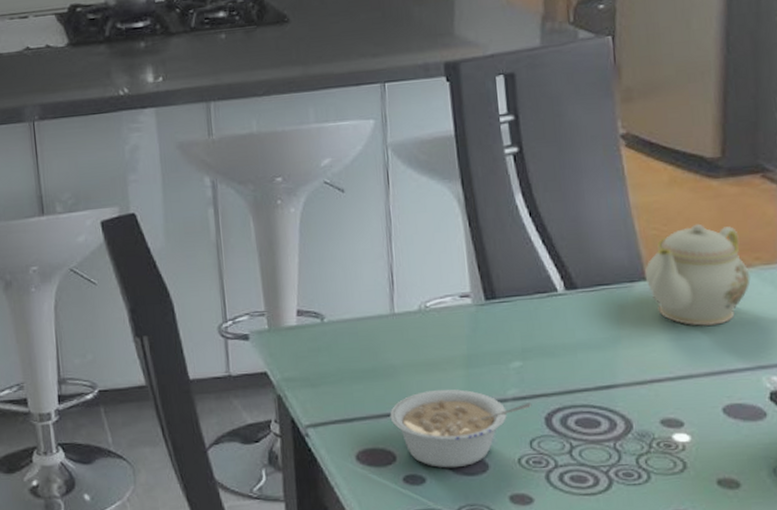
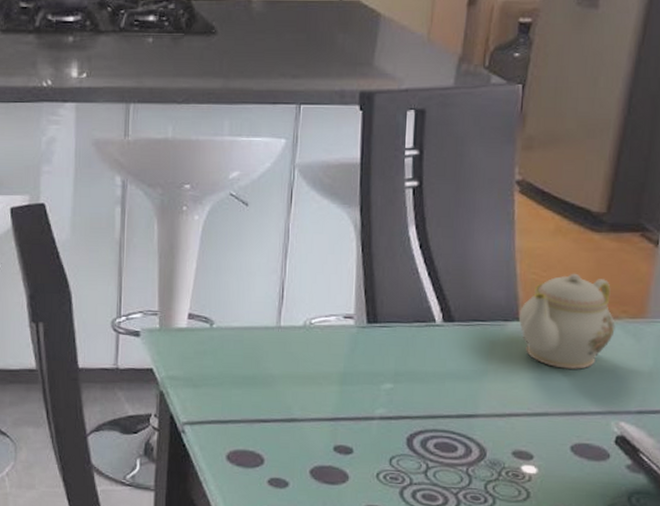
legume: present [390,389,532,468] -> none [263,402,397,476]

